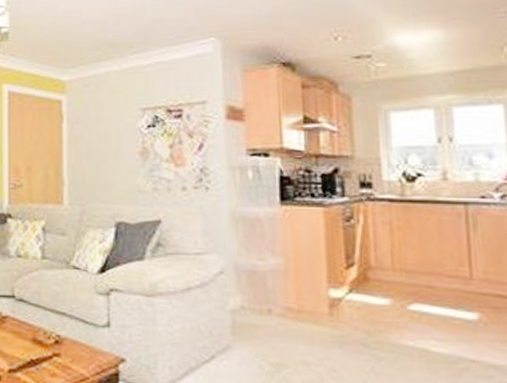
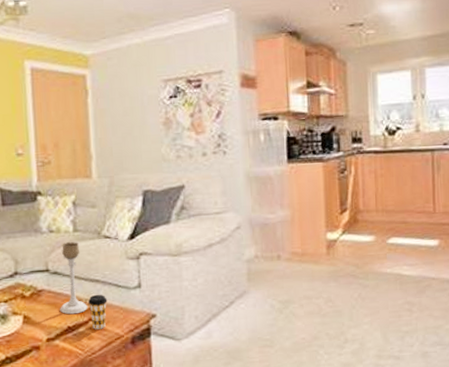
candle holder: none [24,269,52,347] -> present [60,242,88,315]
coffee cup: none [53,328,74,367] -> present [88,294,108,330]

